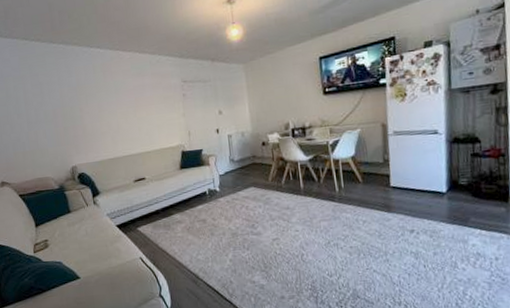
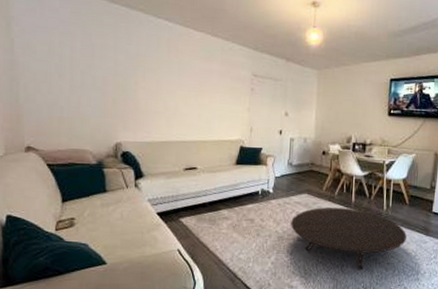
table: none [242,195,367,258] -> present [291,207,407,270]

